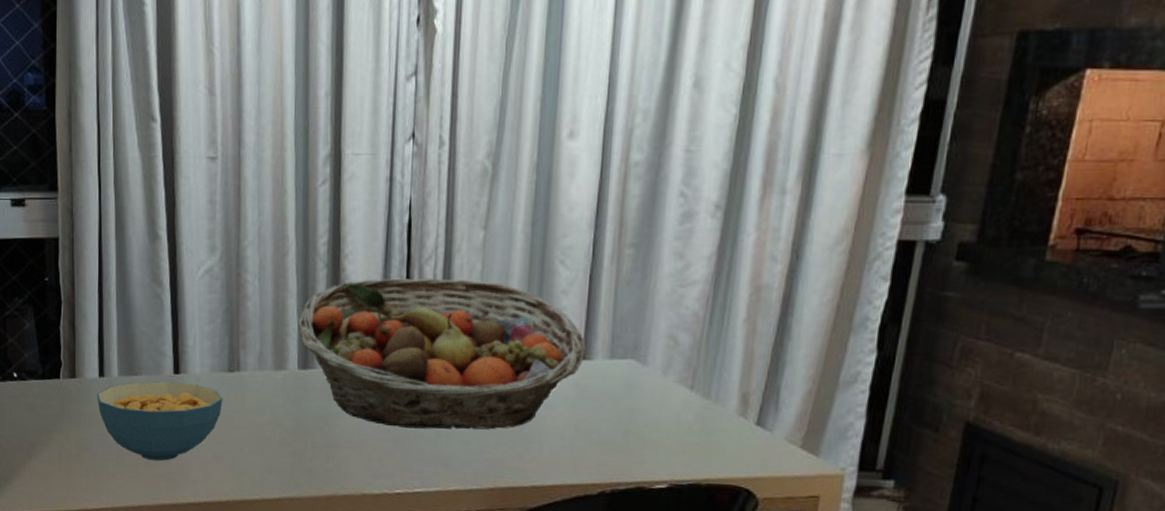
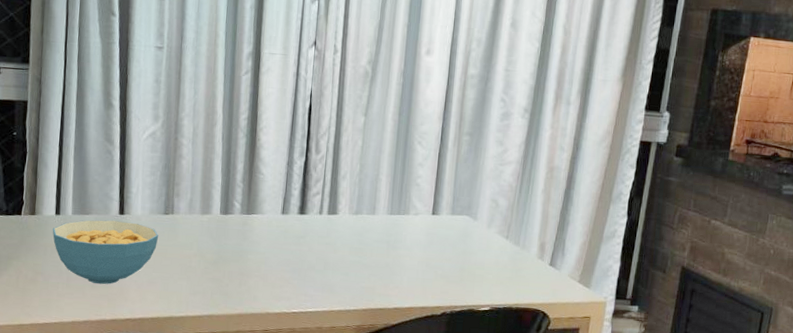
fruit basket: present [297,278,586,430] -> none [221,147,435,265]

